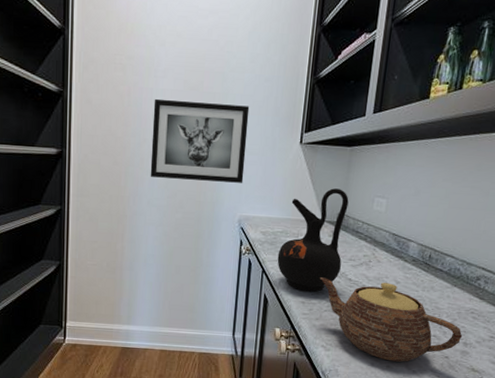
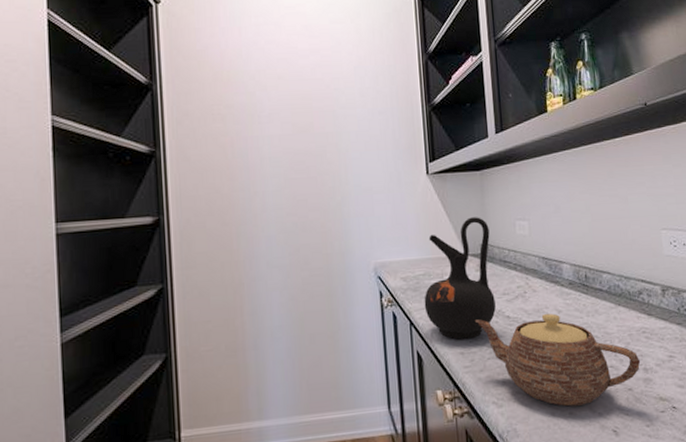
wall art: present [150,98,250,183] -> none [261,142,373,234]

